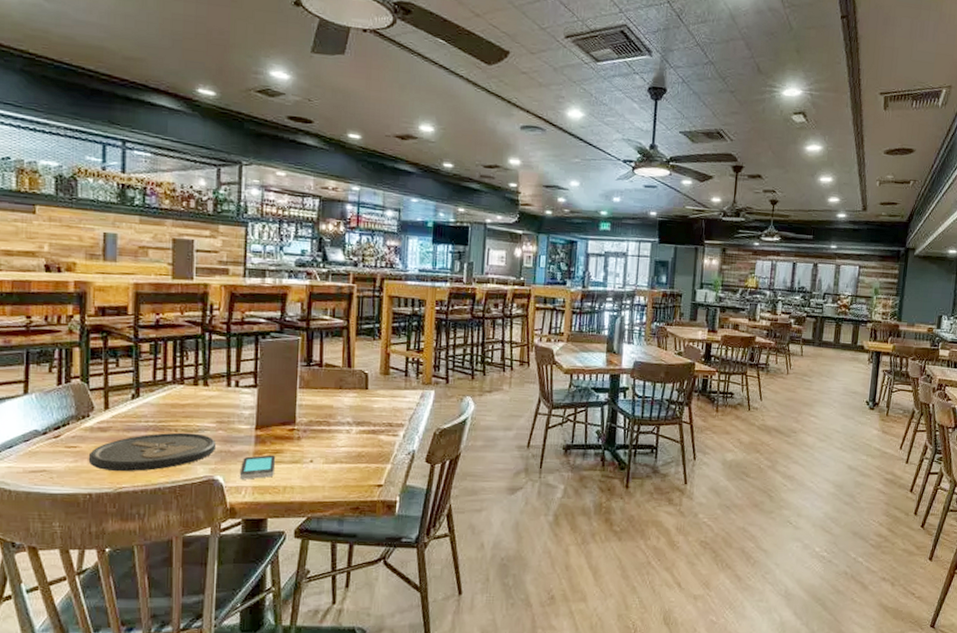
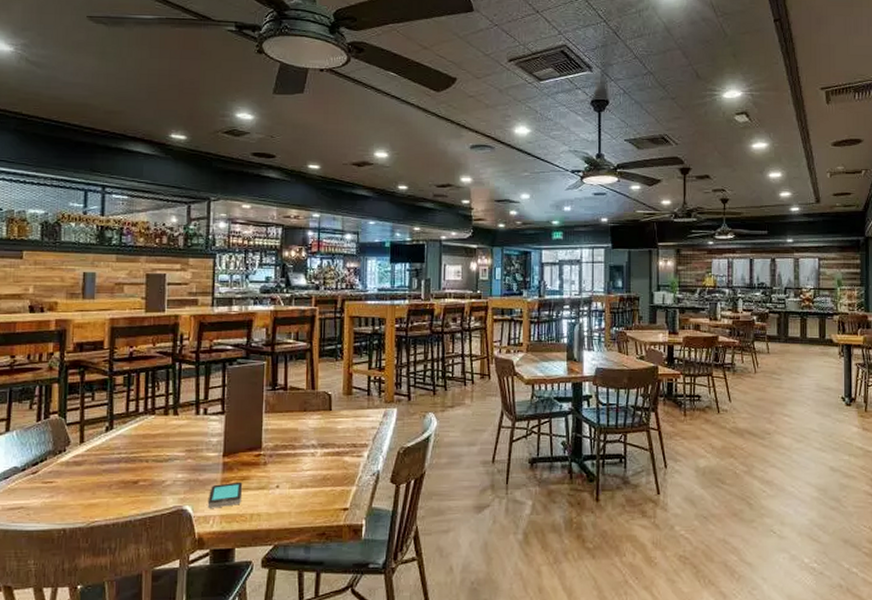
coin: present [88,432,217,471] -> none [63,463,186,504]

